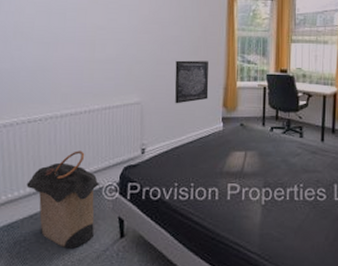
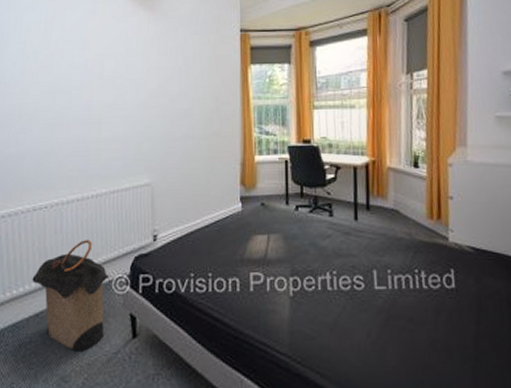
wall art: present [174,60,209,104] -> none [187,134,224,184]

